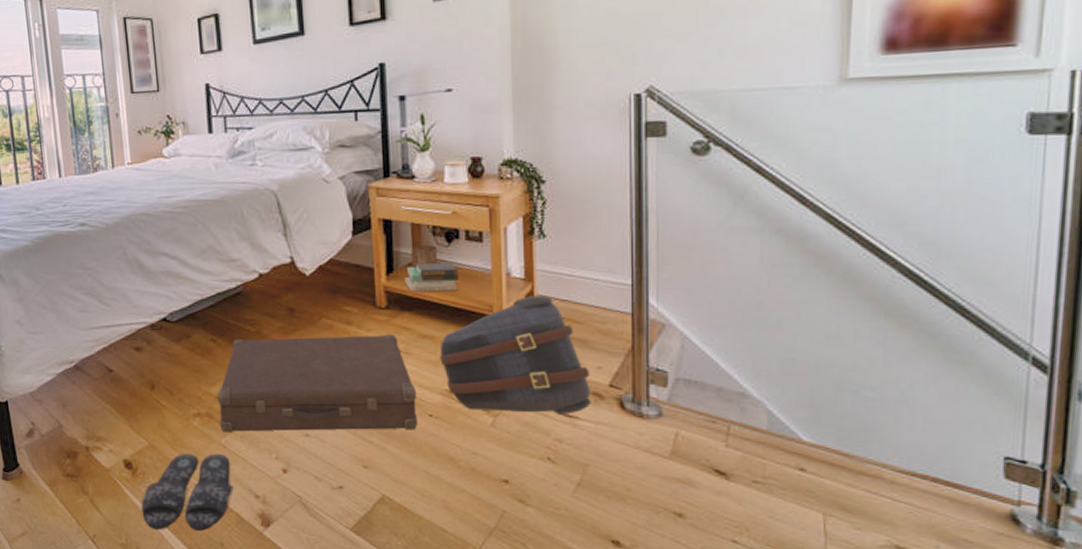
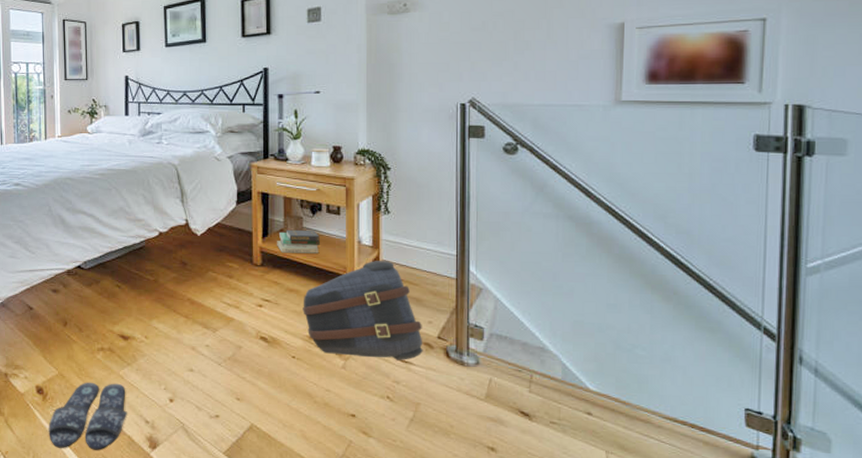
suitcase: present [218,334,417,433] -> none [119,286,282,369]

